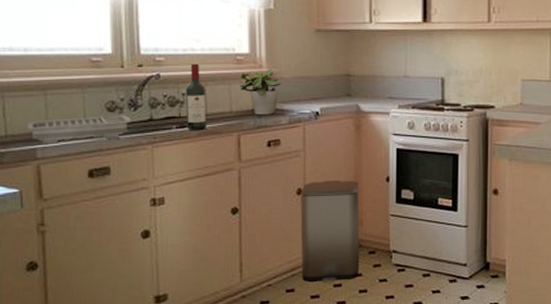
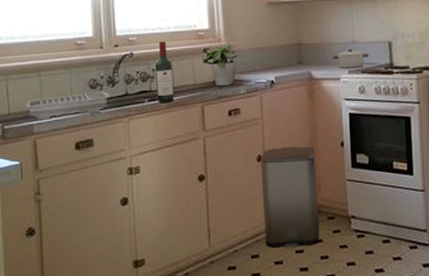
cooking pot: none [382,83,421,103] -> present [332,49,369,69]

